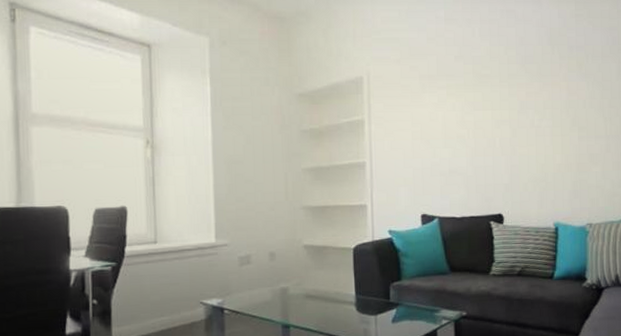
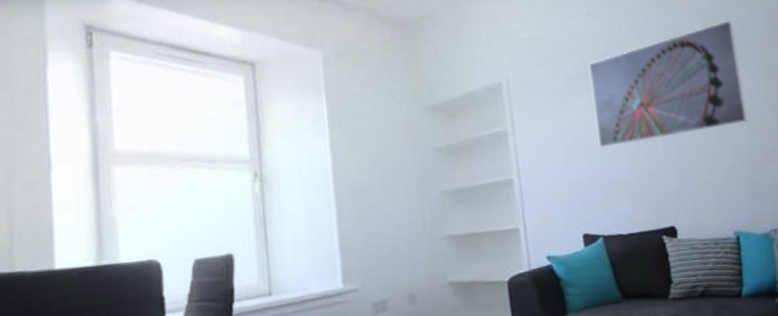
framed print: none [441,33,579,142] -> present [588,20,747,149]

